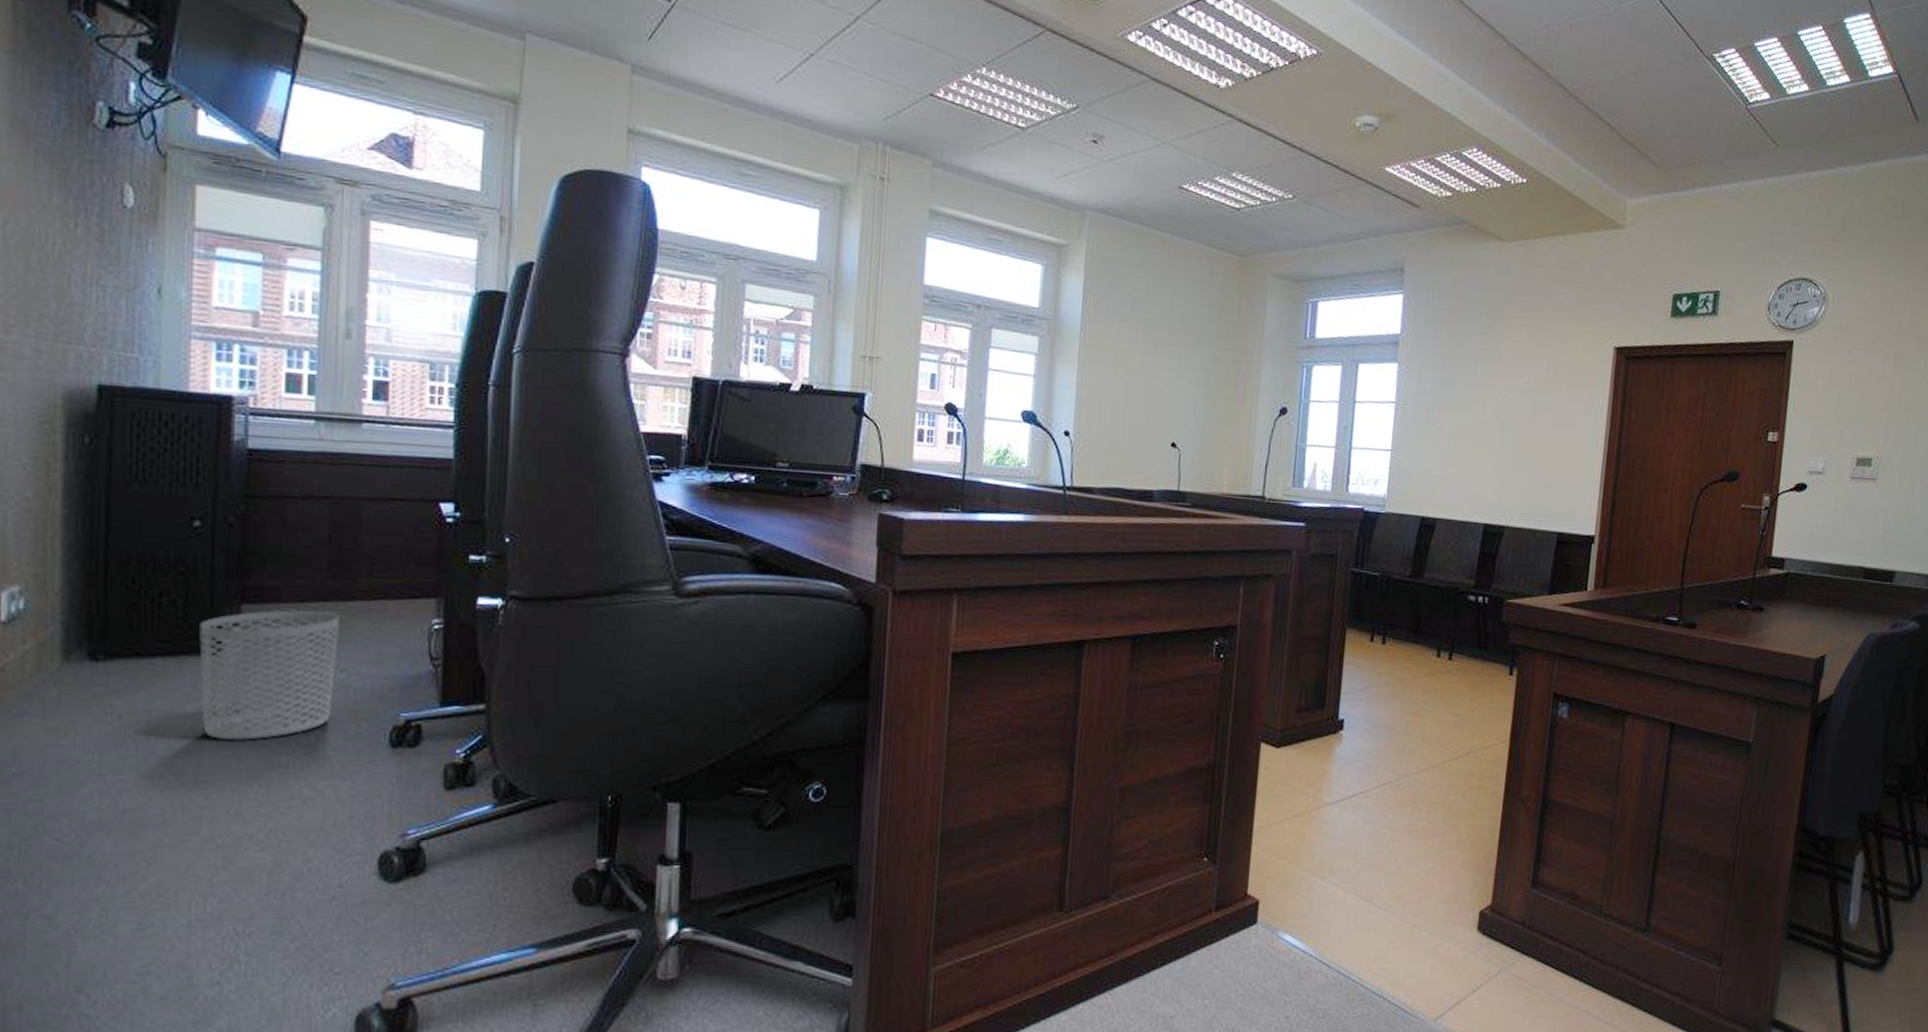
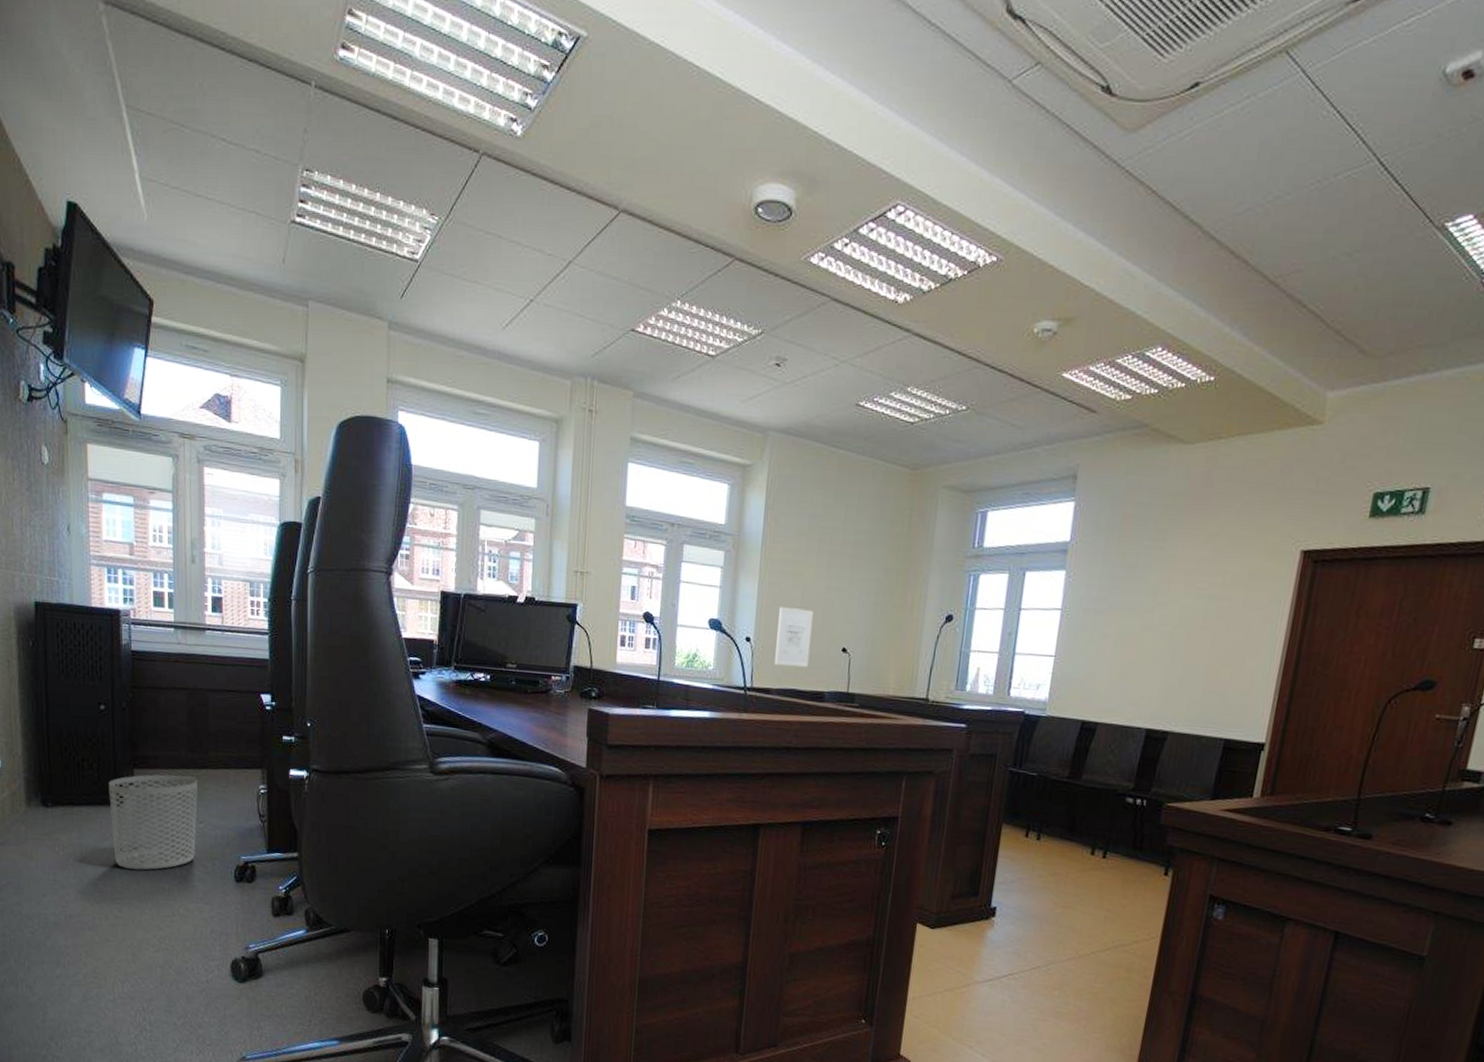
wall art: none [1097,398,1140,464] -> present [775,607,814,667]

